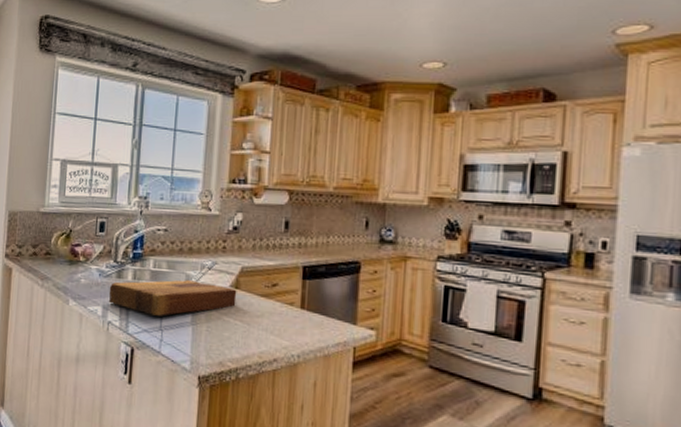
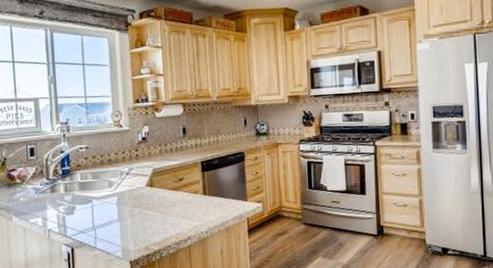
cutting board: present [108,280,237,316] -> none [45,185,153,219]

